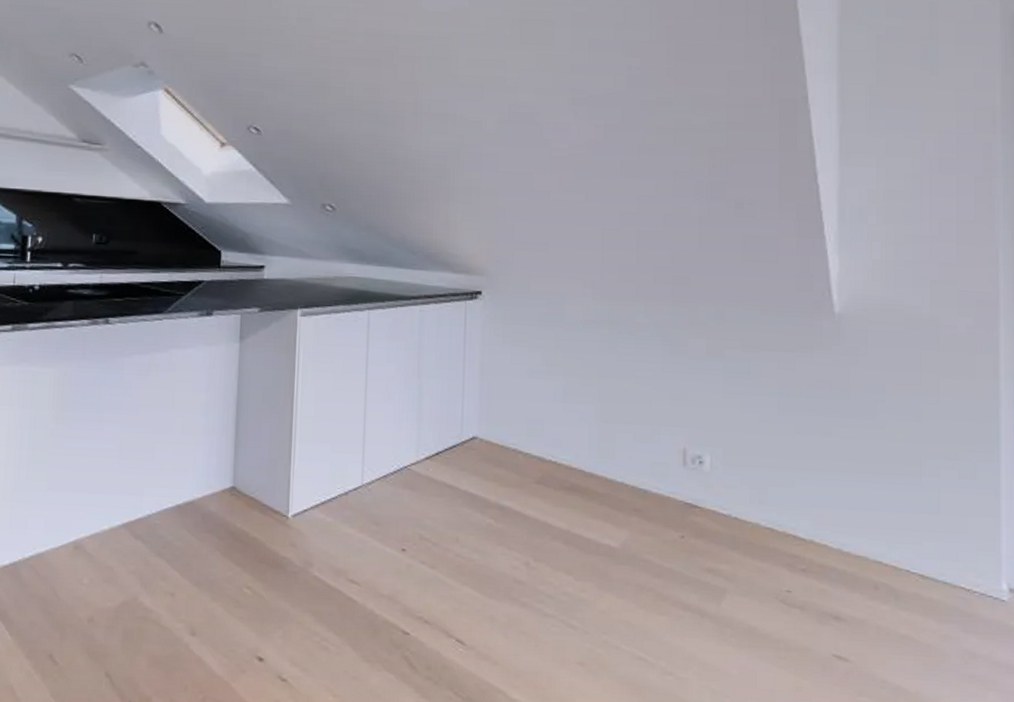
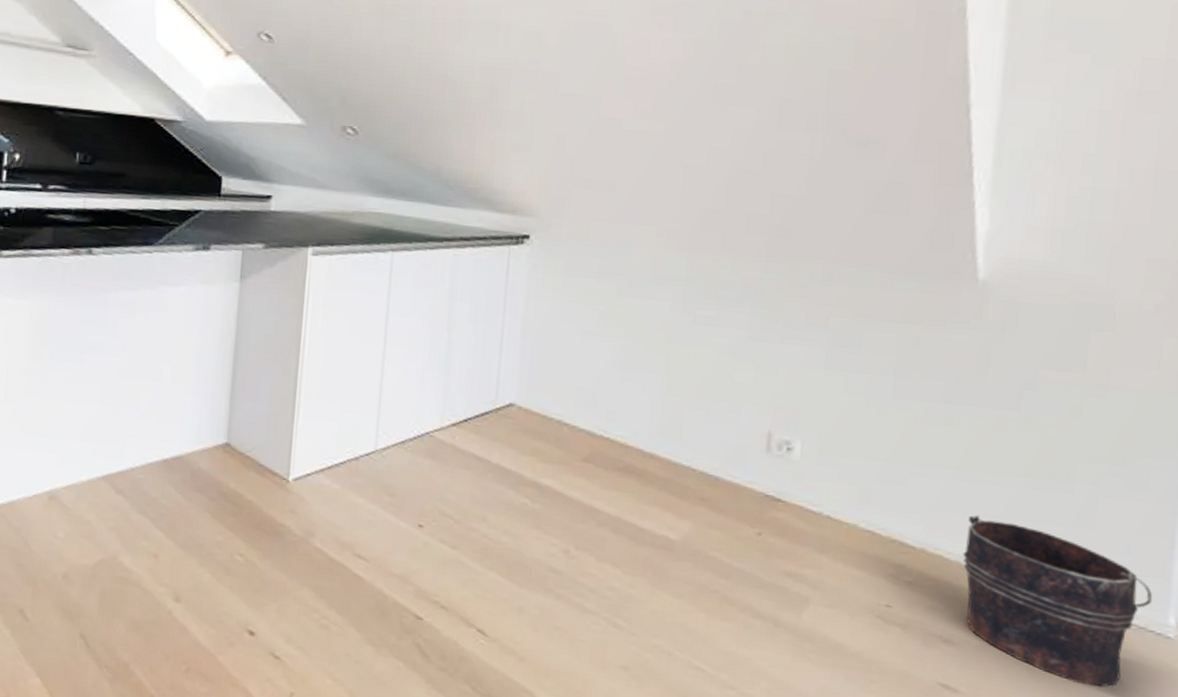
bucket: none [842,508,989,647] -> present [962,514,1153,688]

